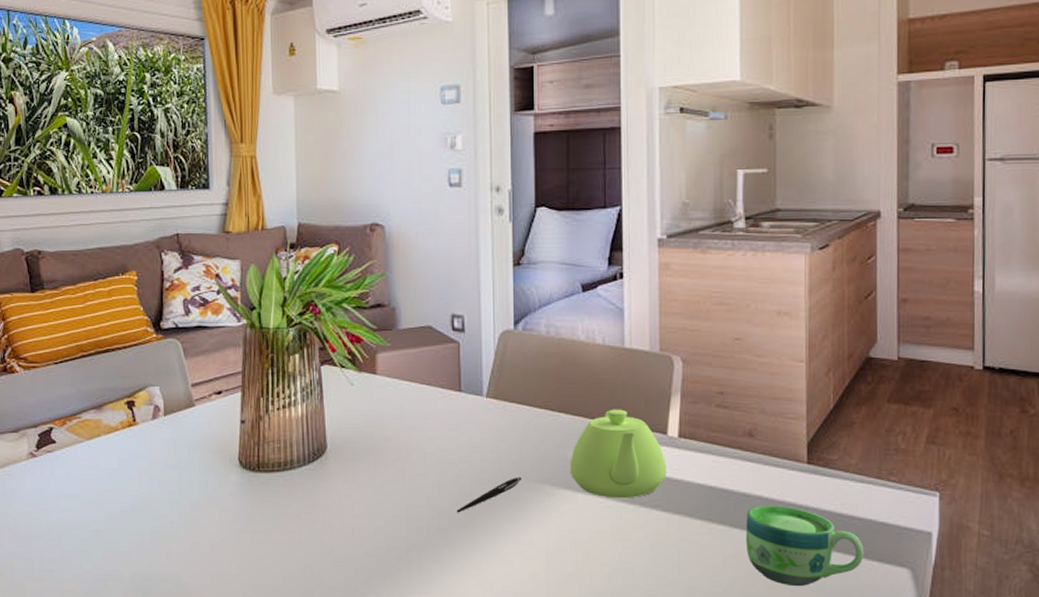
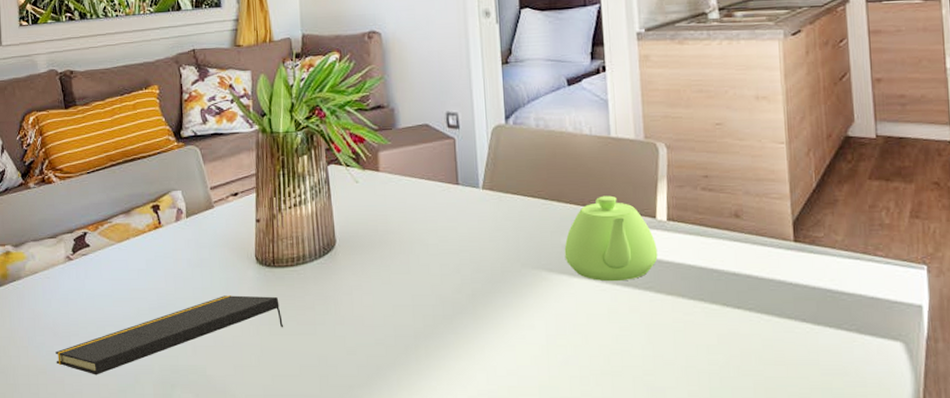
notepad: none [15,500,266,581] -> present [55,295,283,375]
pen: present [456,477,522,513] -> none [459,264,520,300]
cup: present [745,505,864,587] -> none [737,284,857,363]

